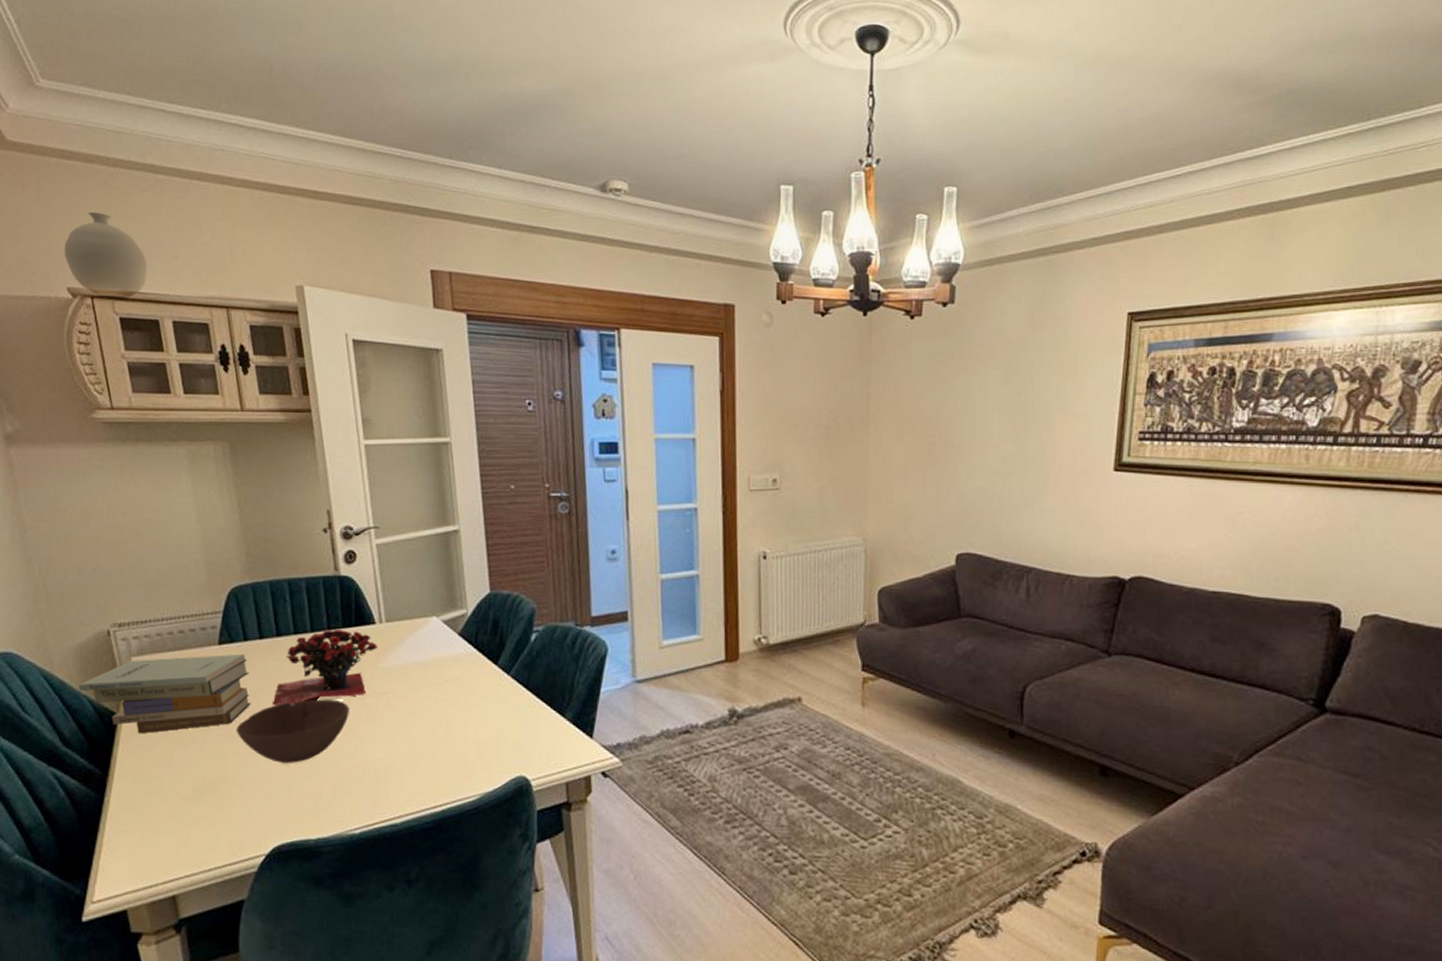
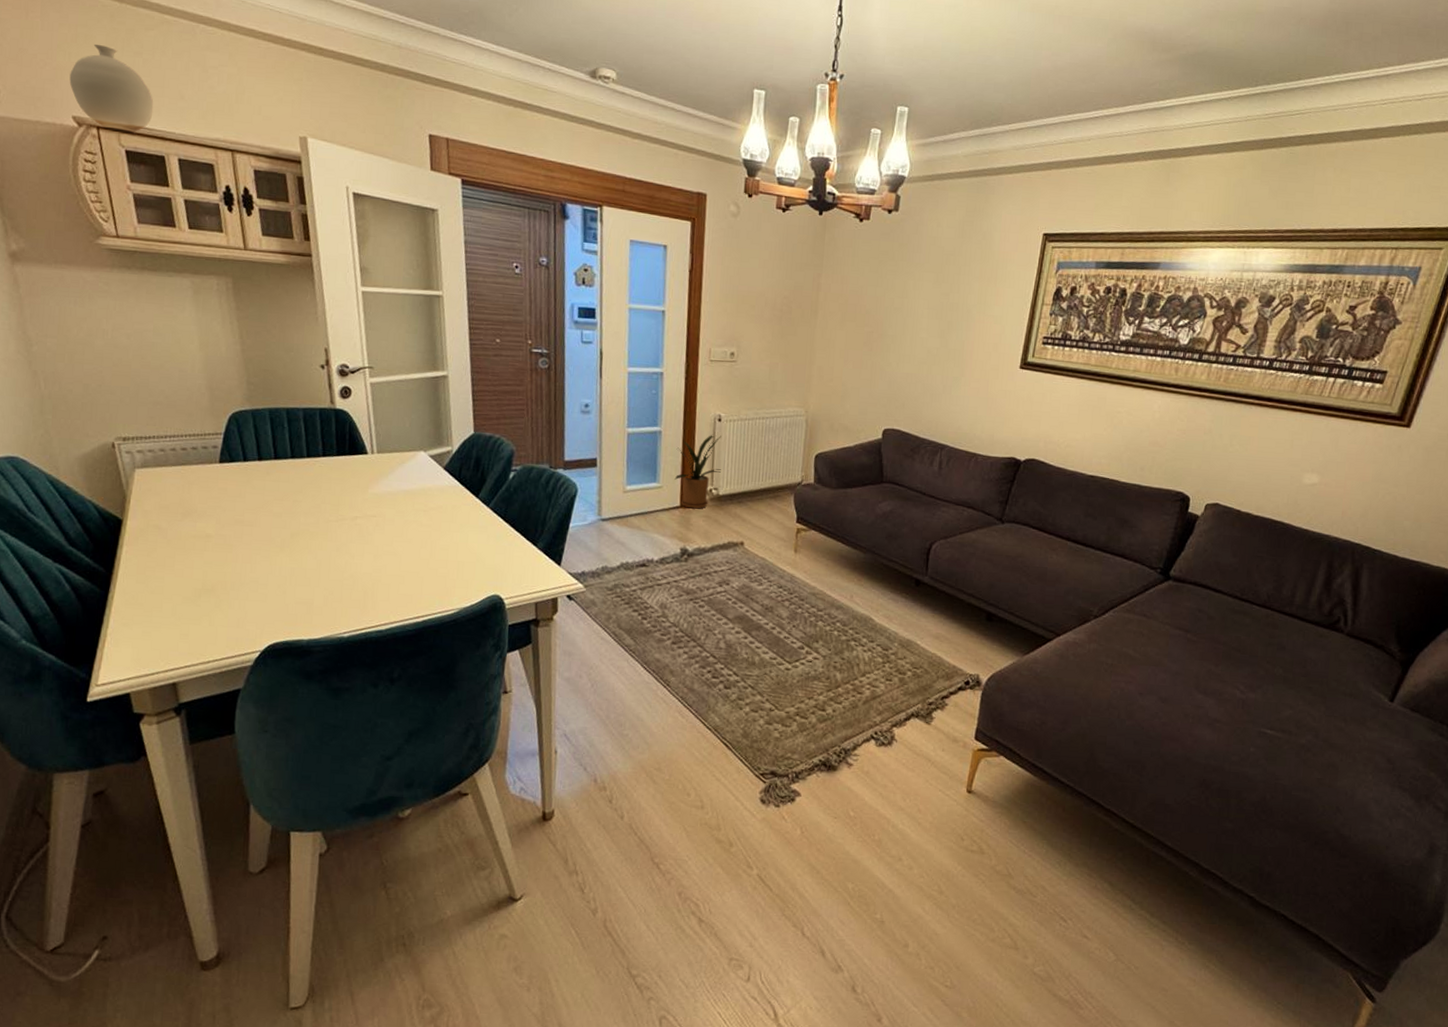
books: present [78,654,251,734] -> none [84,471,249,539]
bowl: present [236,699,350,763] -> none [234,518,342,573]
flower arrangement: present [272,629,379,705] -> none [269,456,370,521]
house plant: none [717,574,770,662] -> present [674,434,721,509]

